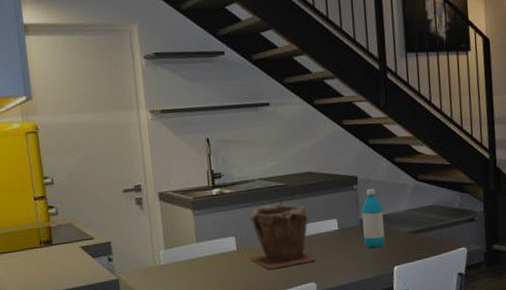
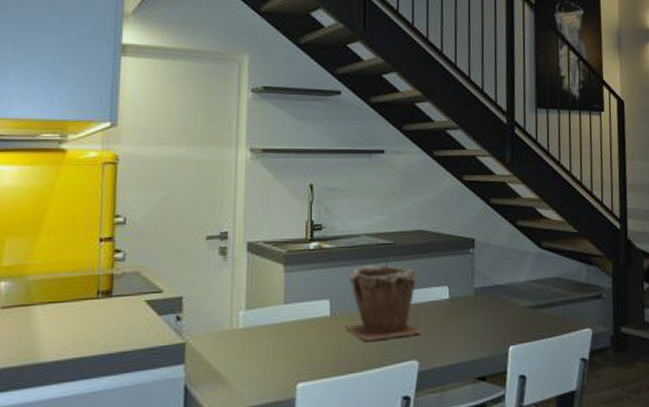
water bottle: present [361,189,386,248] -> none [476,254,502,323]

